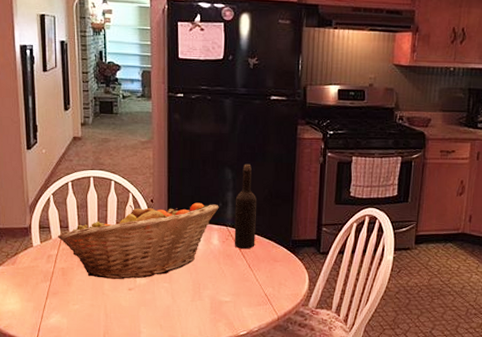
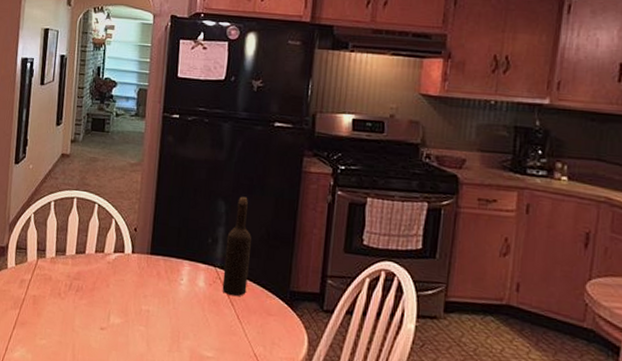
fruit basket: present [57,202,219,280] -> none [33,231,208,318]

